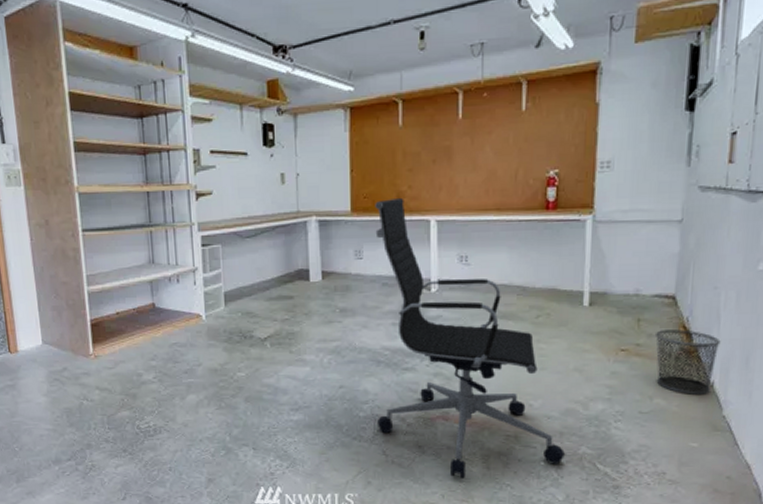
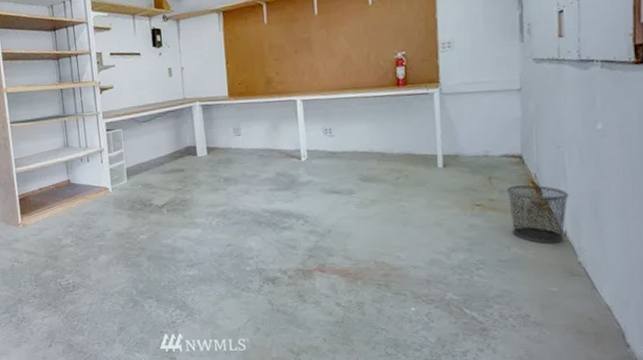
office chair: present [375,197,565,478] -> none [248,82,433,324]

